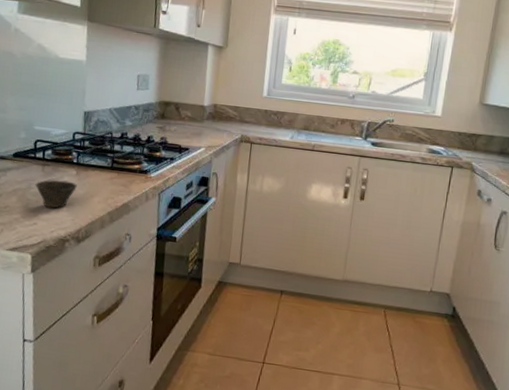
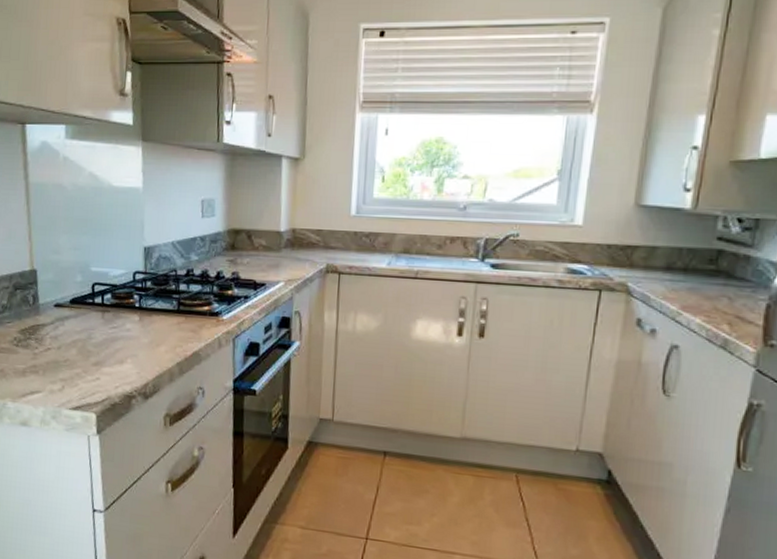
cup: present [35,180,77,209] -> none [95,327,141,361]

